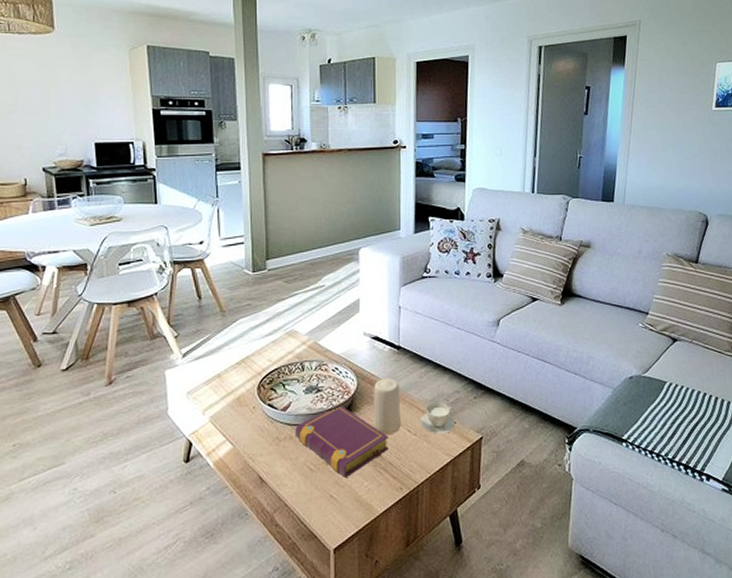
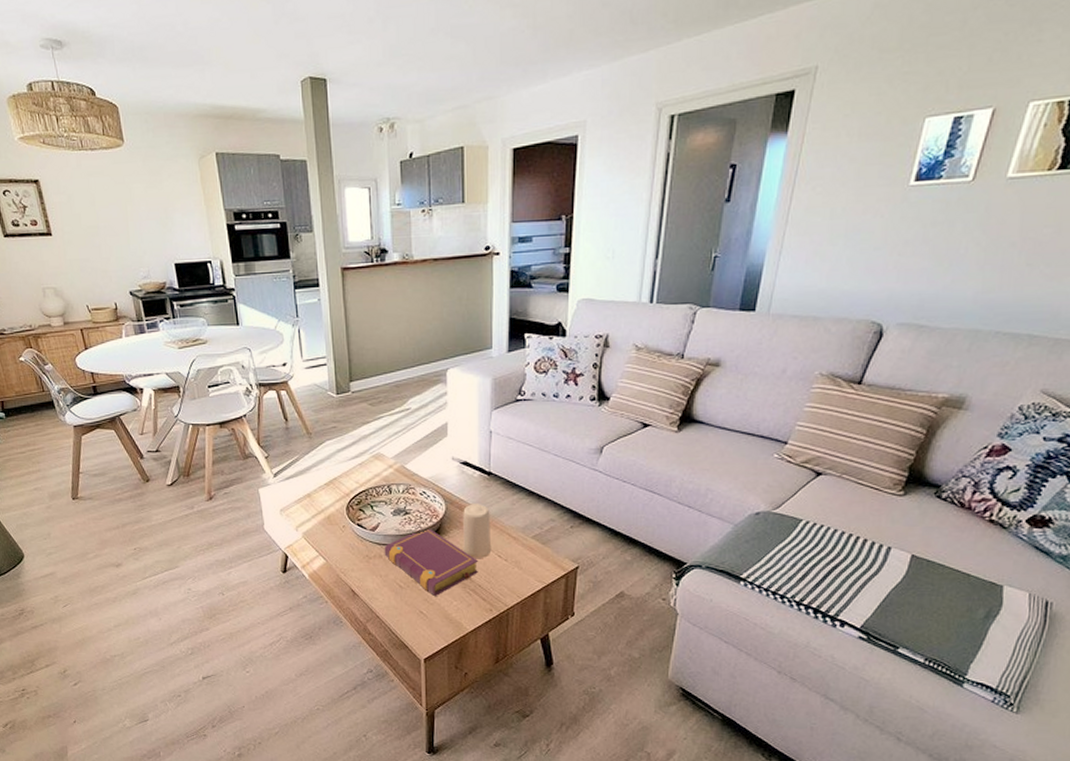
teacup: present [420,401,455,434] -> none [512,528,549,561]

